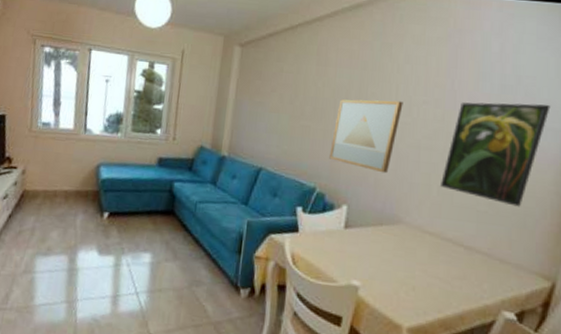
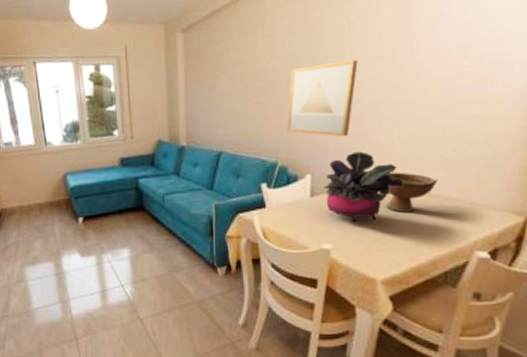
potted plant: none [359,189,438,263] -> present [324,151,404,222]
bowl: none [418,216,472,260] -> present [386,172,439,212]
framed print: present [441,102,550,207] -> none [404,35,517,148]

